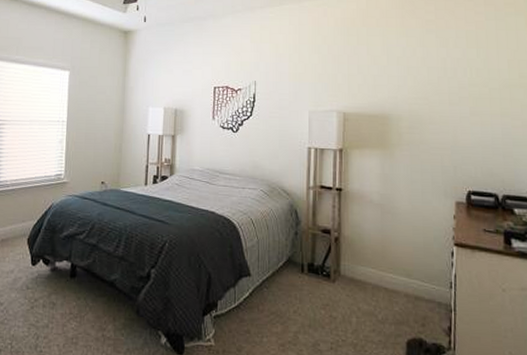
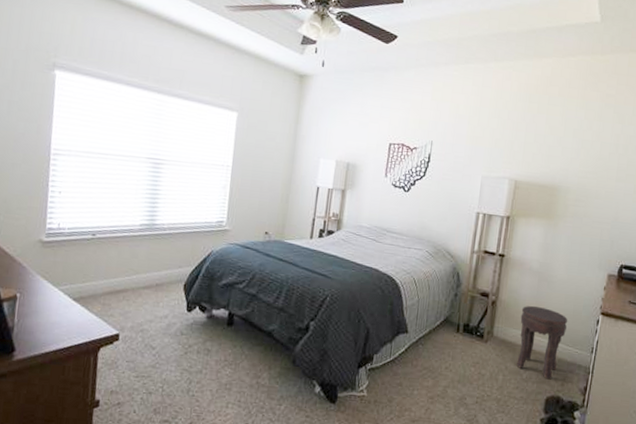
side table: none [367,240,420,320] -> present [516,305,568,380]

